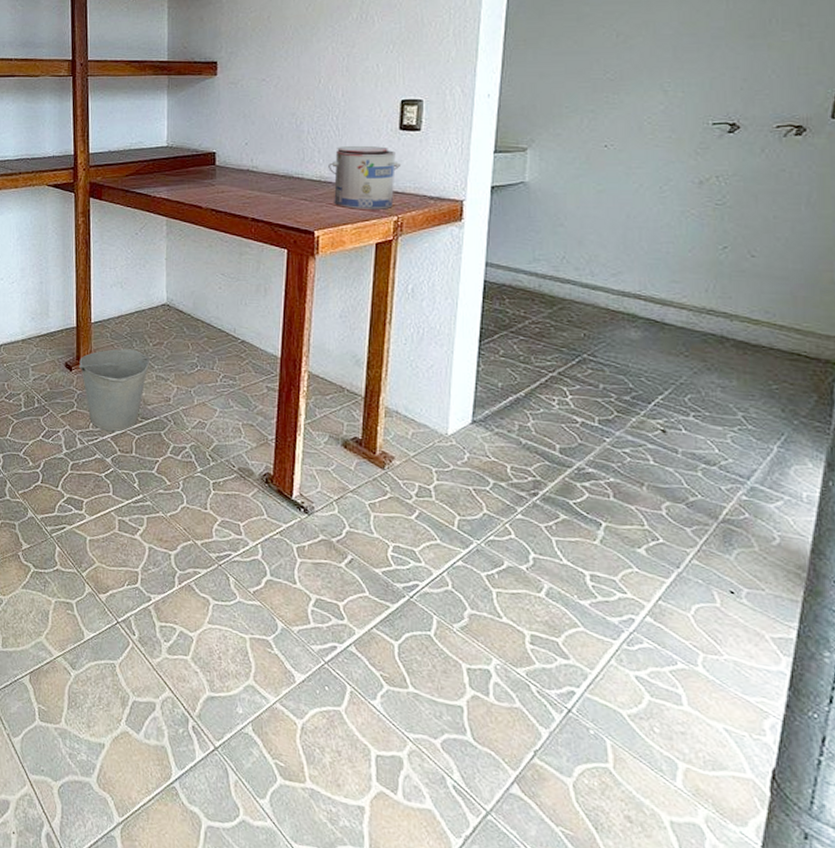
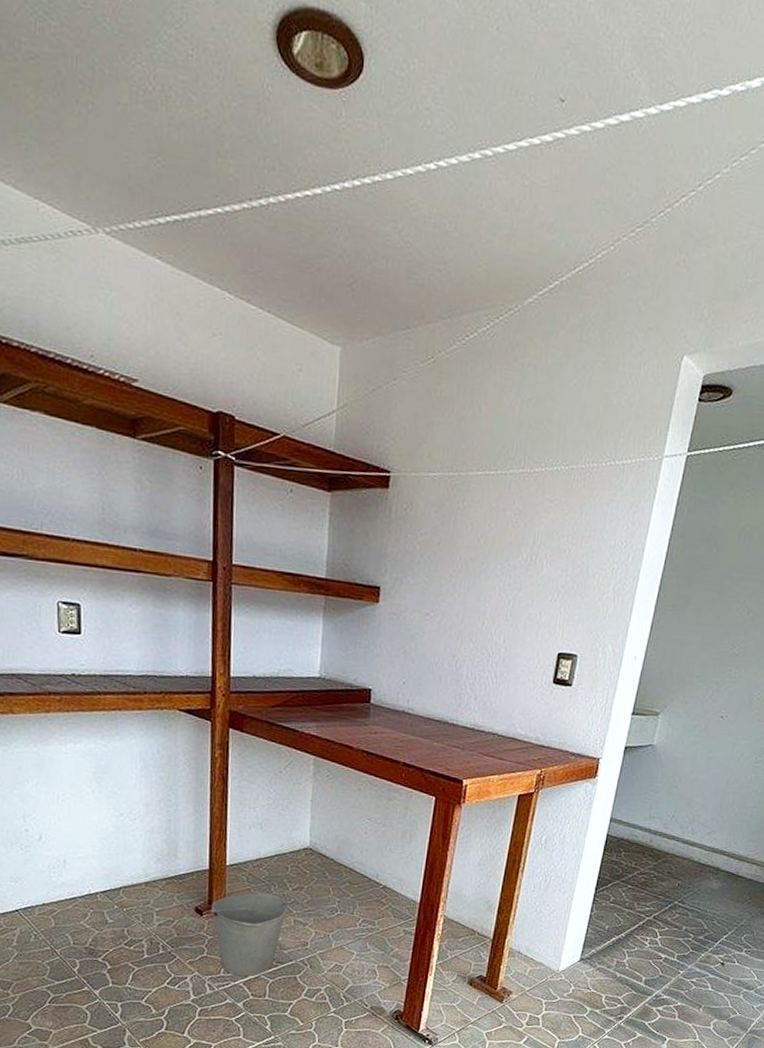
paint can: present [328,145,402,210] -> none [483,695,551,763]

